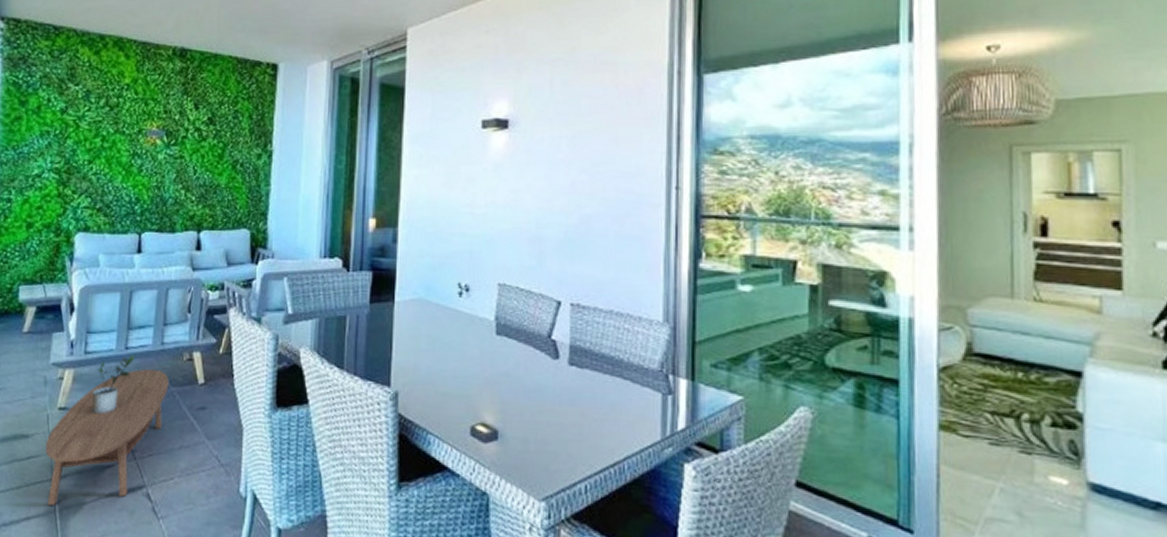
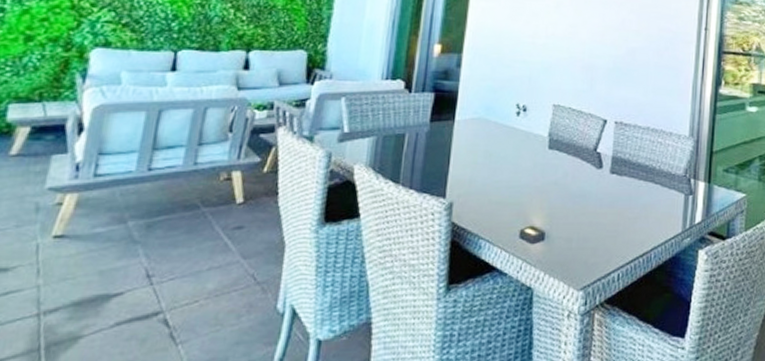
coffee table: present [45,369,169,506] -> none [28,191,201,344]
potted plant: present [90,356,135,415] -> none [97,177,160,240]

